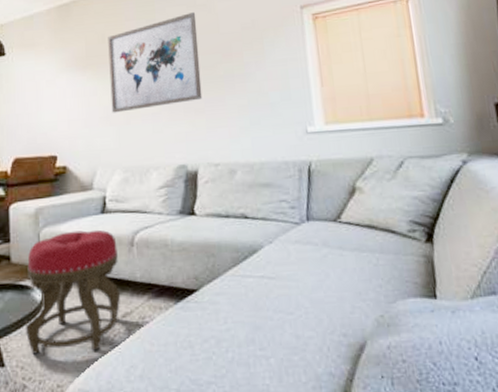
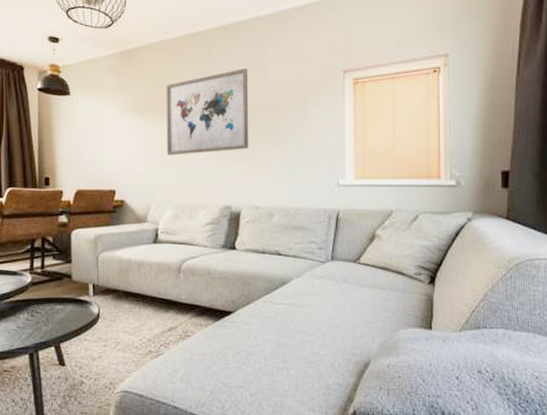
stool: present [26,229,120,354] -> none [84,257,167,357]

